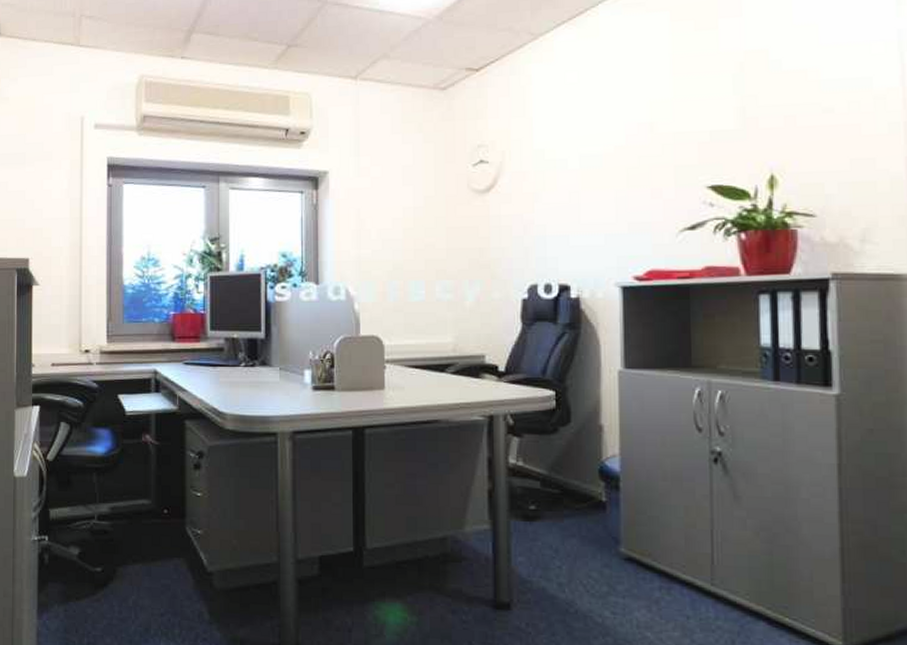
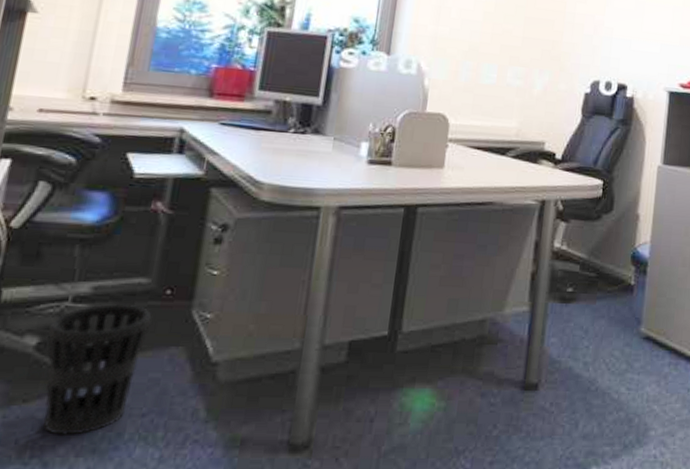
wastebasket: none [85,521,156,629] -> present [43,303,151,435]

